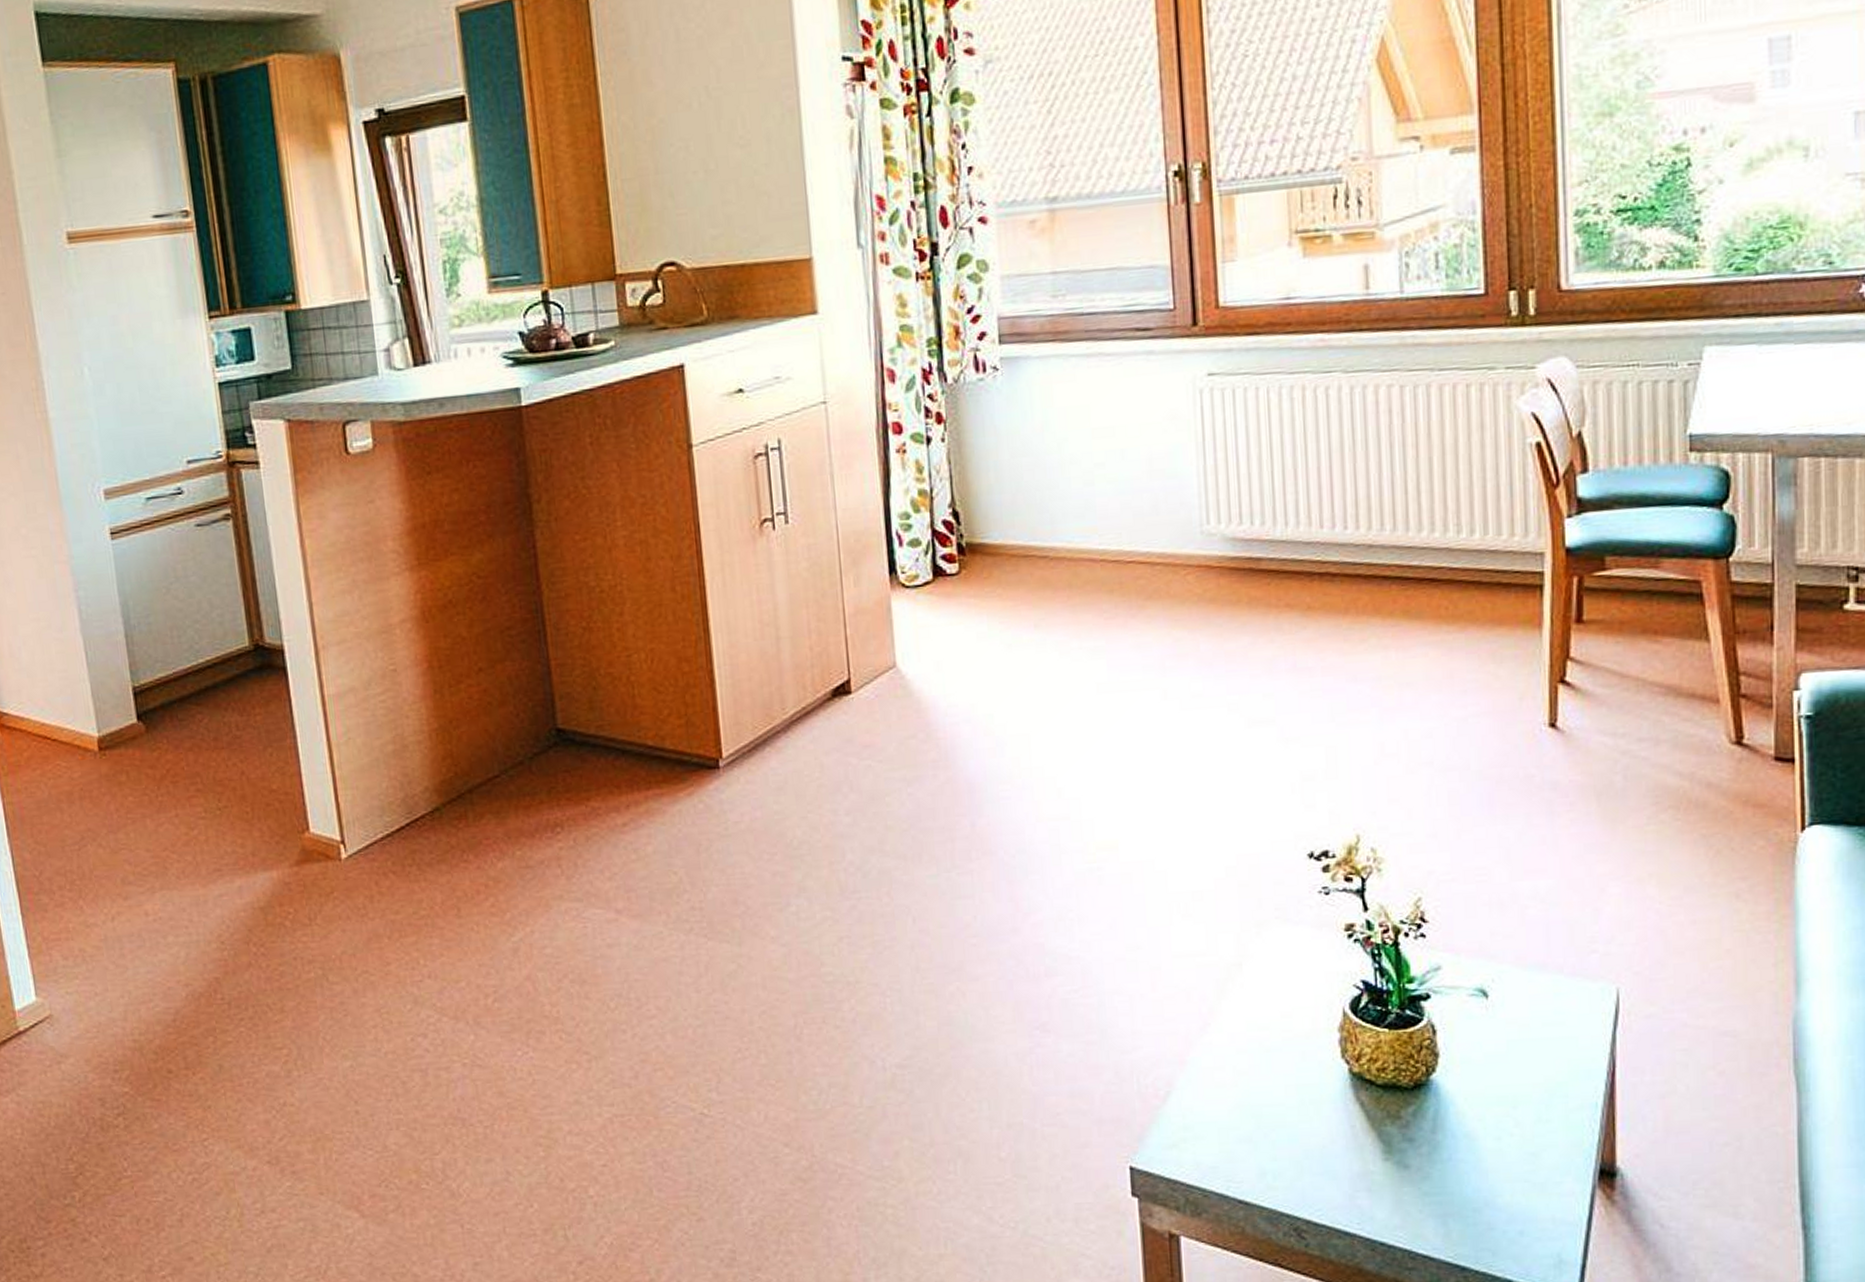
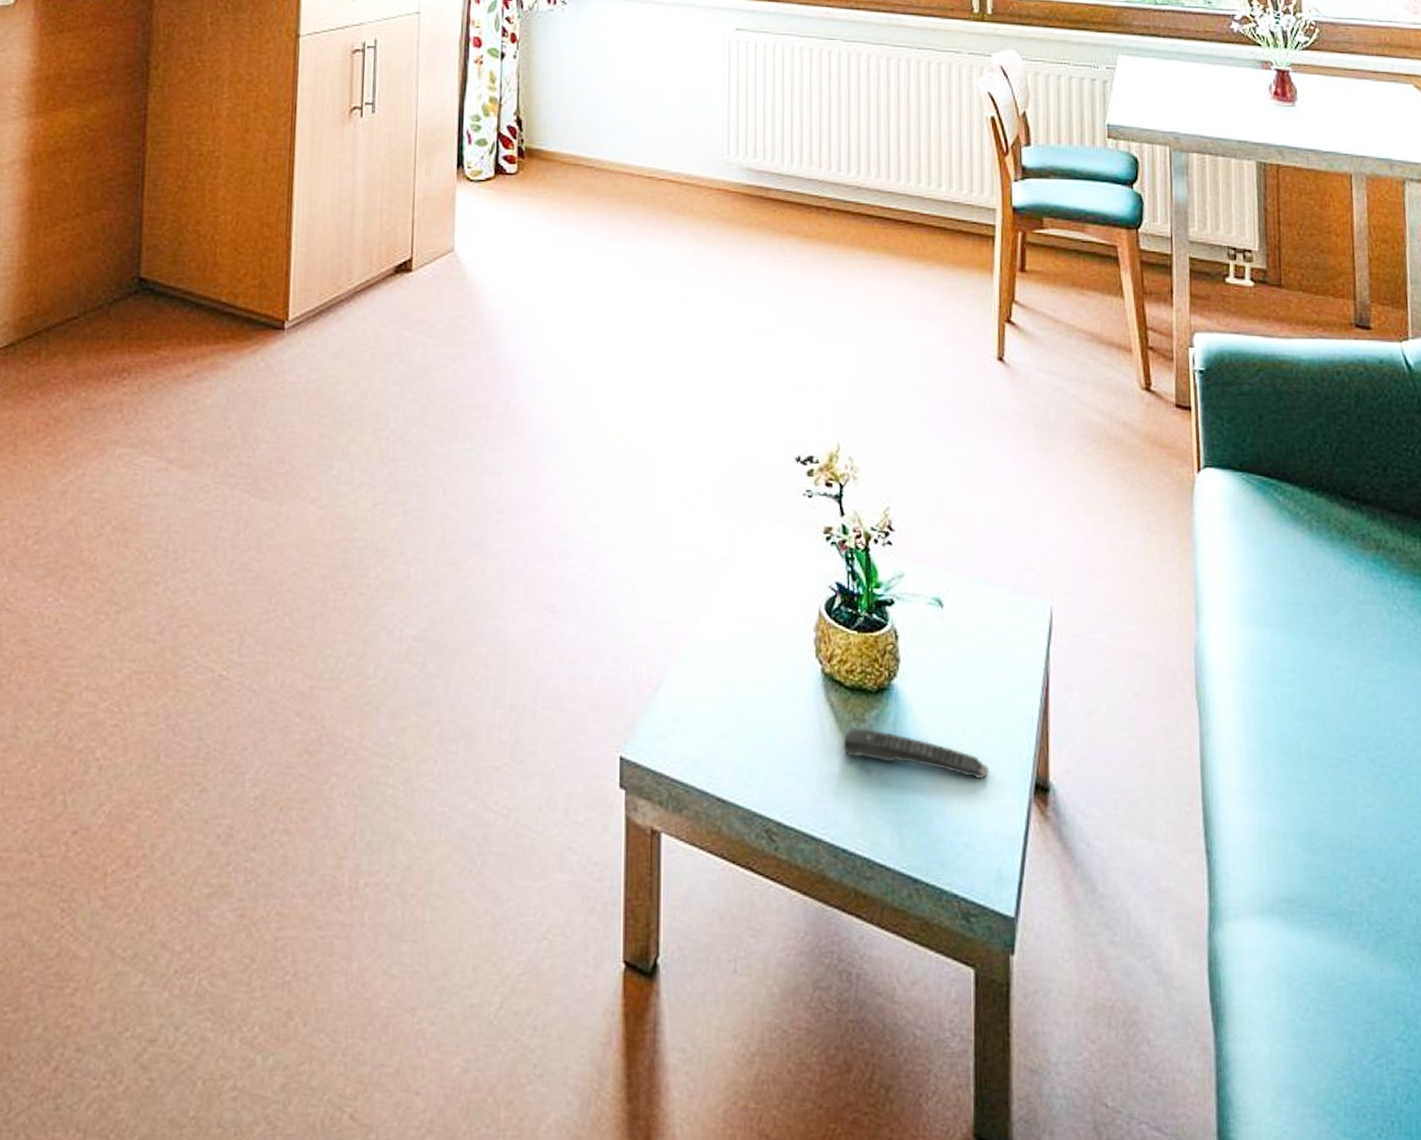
remote control: none [1376,1124,1546,1167] -> present [843,727,989,778]

